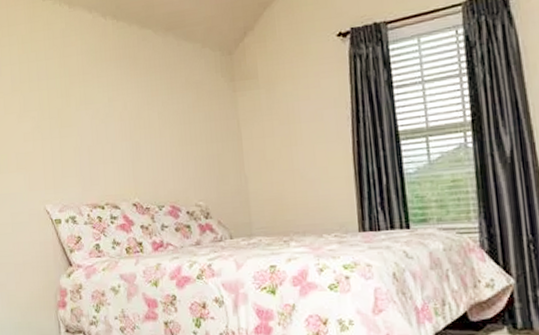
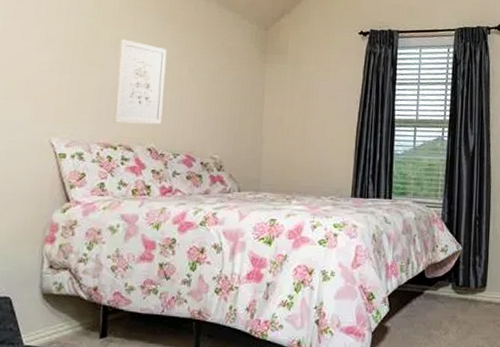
wall art: none [87,94,141,182] -> present [113,39,167,125]

